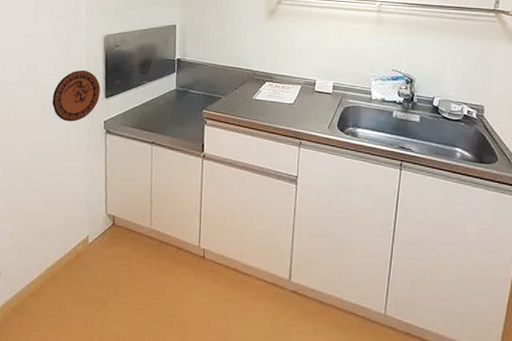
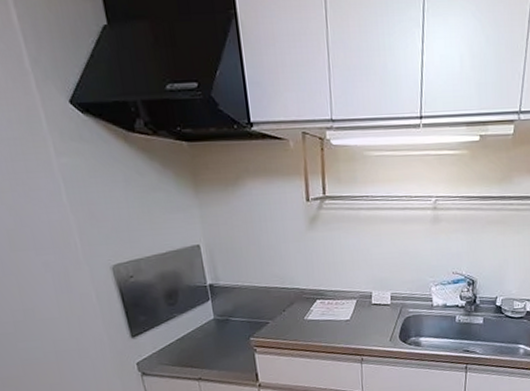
decorative plate: present [52,70,101,122] -> none [65,308,125,369]

